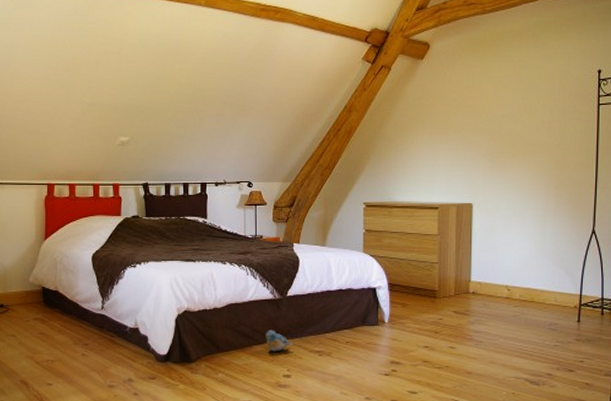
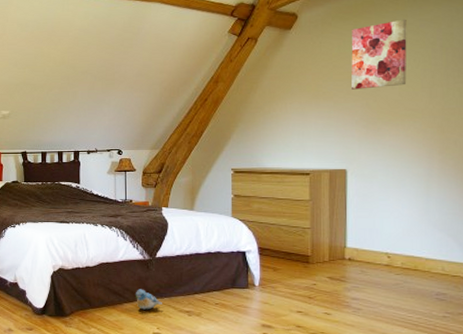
wall art: none [479,53,530,123] -> present [351,19,407,90]

